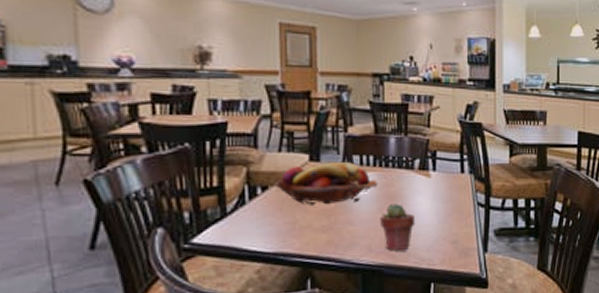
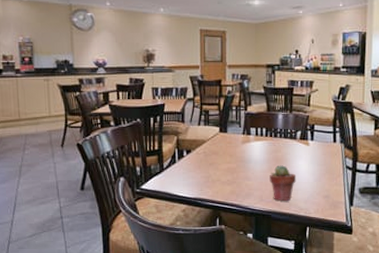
fruit basket: present [273,162,378,205] -> none [195,133,269,165]

